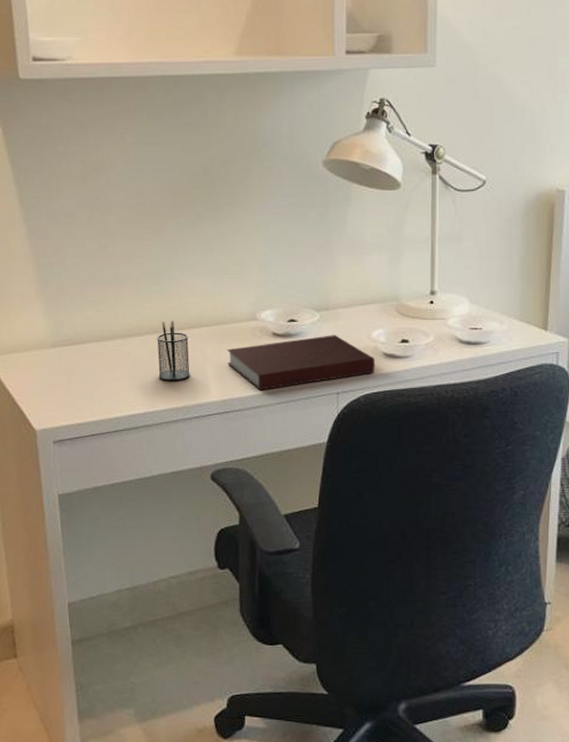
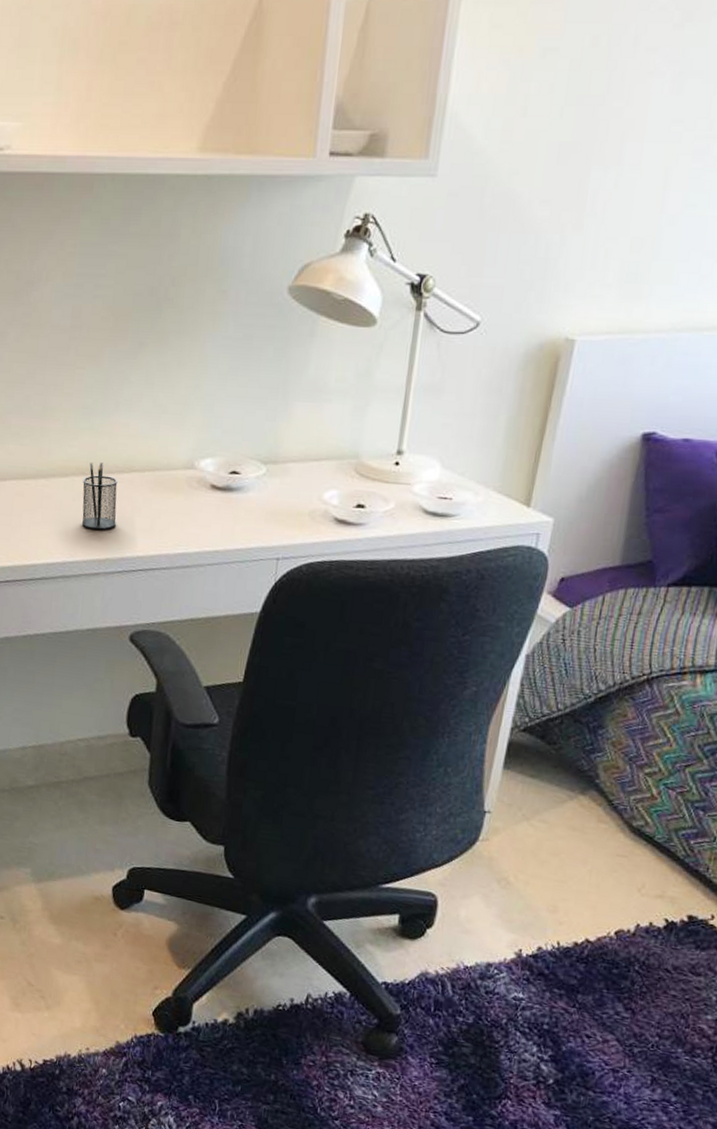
notebook: present [227,335,375,390] -> none [157,492,324,549]

